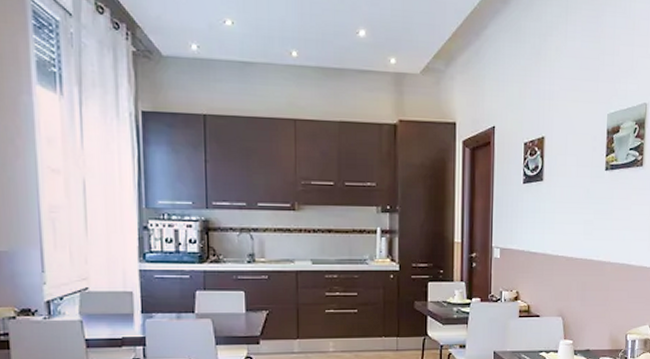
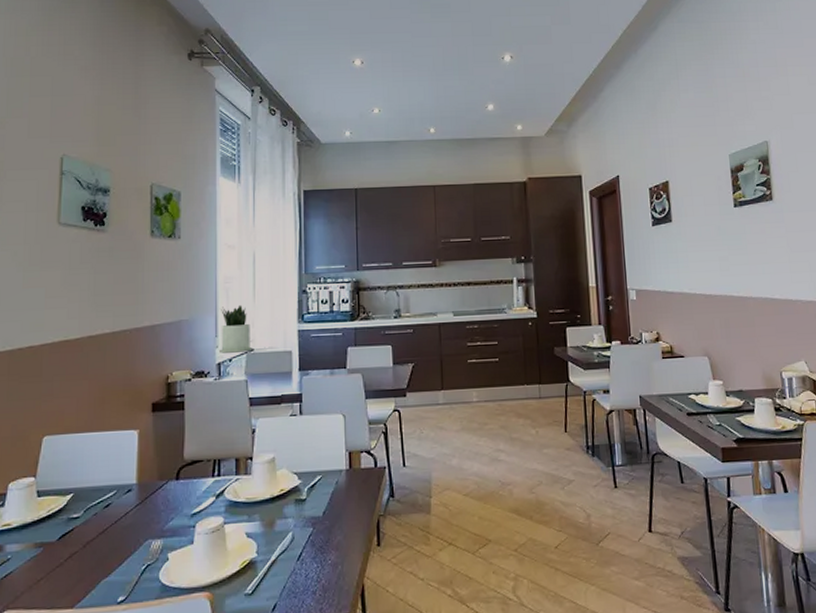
planter: none [46,238,87,292] -> present [218,304,253,354]

